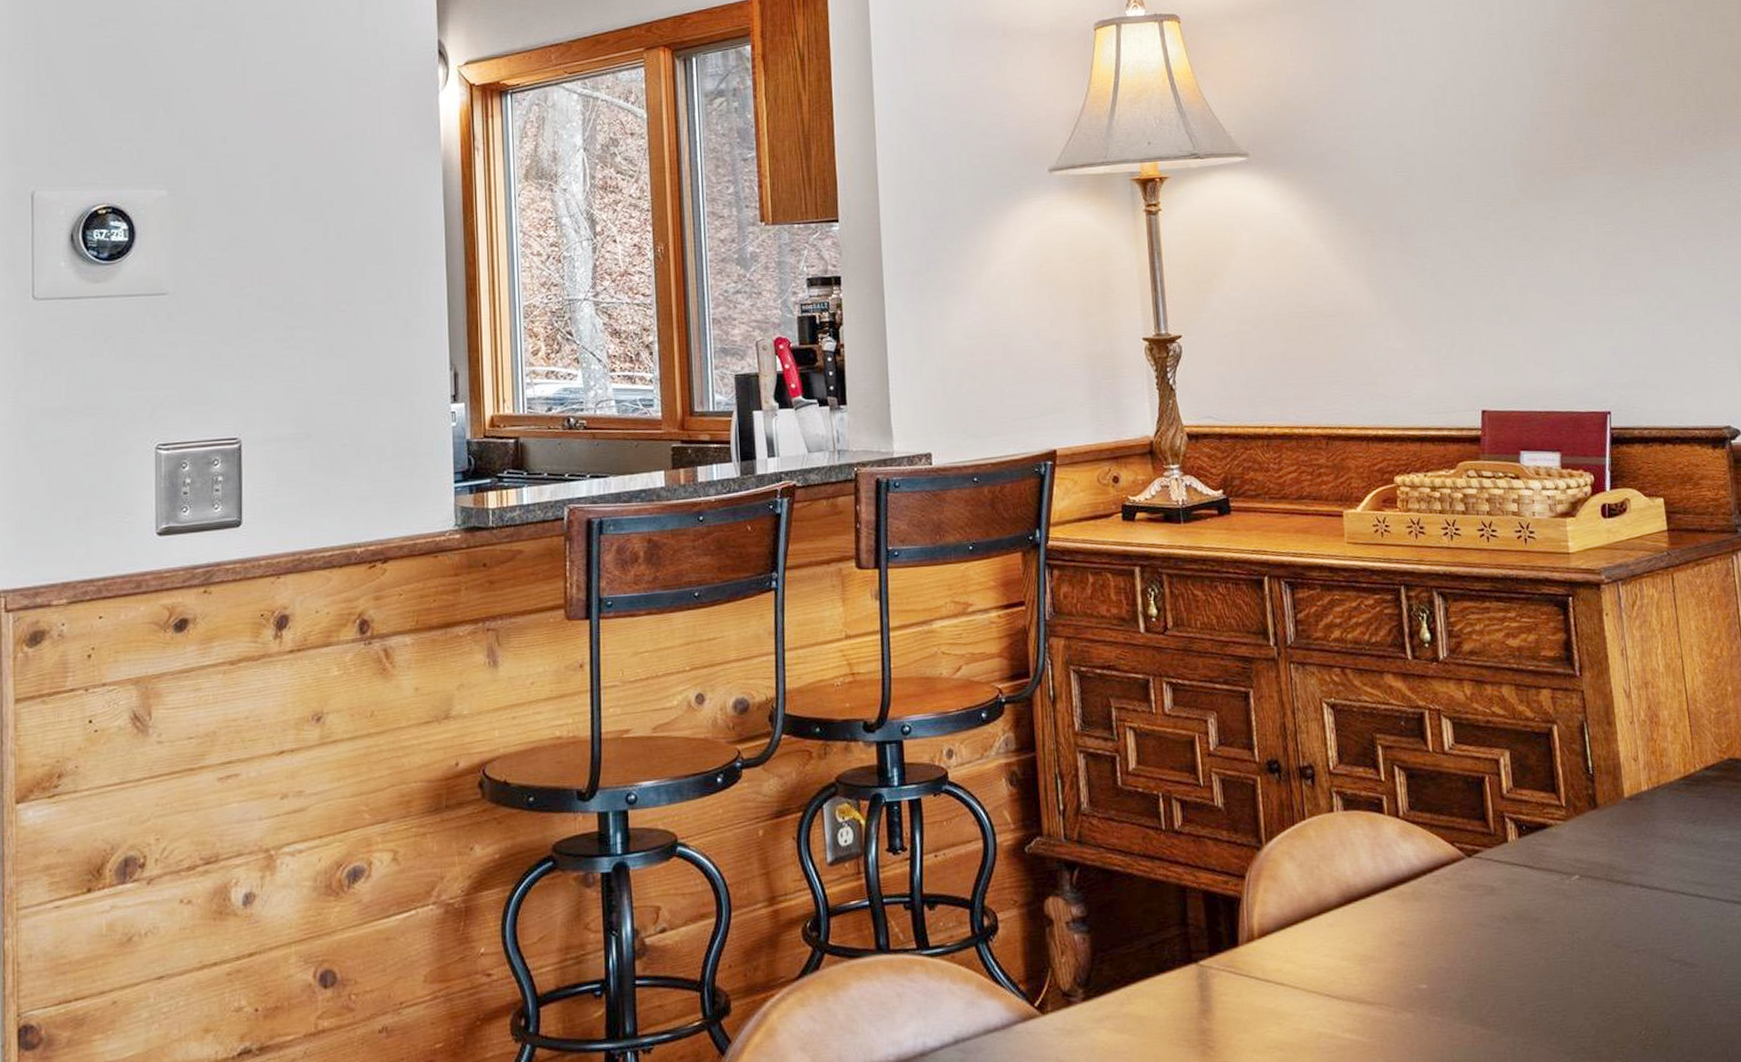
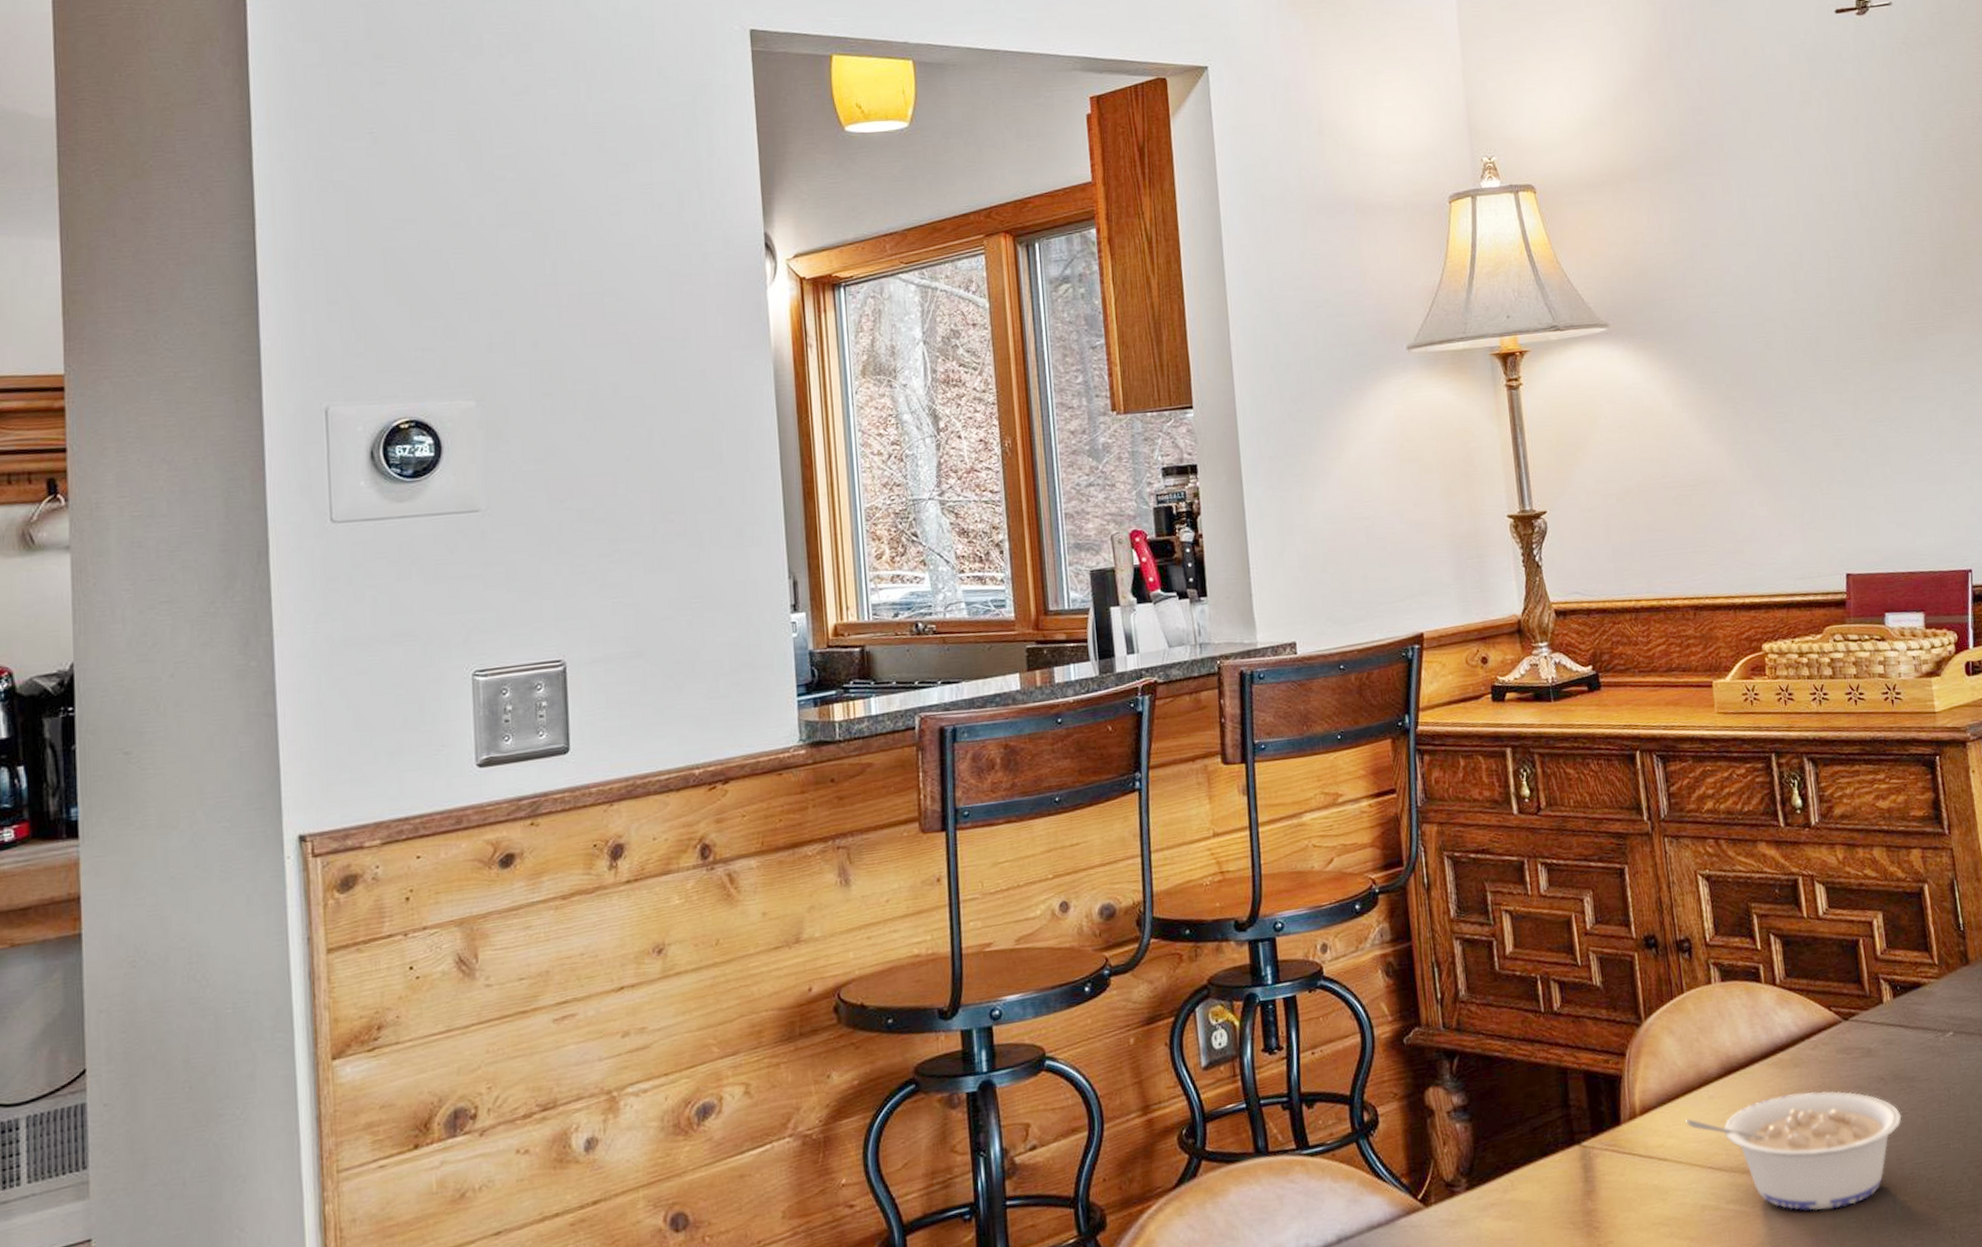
legume: none [1304,926,1524,1046] -> present [1686,1091,1902,1211]

